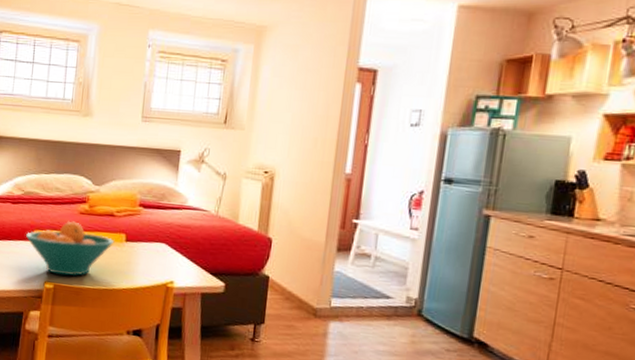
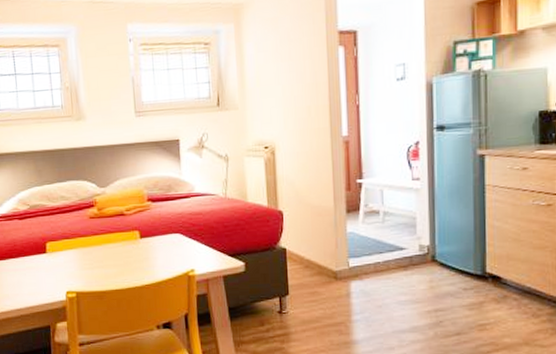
fruit bowl: present [25,221,115,277] -> none [38,227,129,282]

